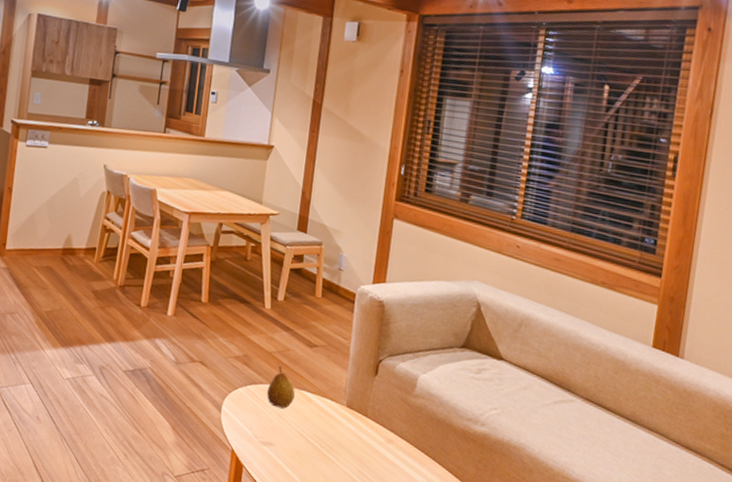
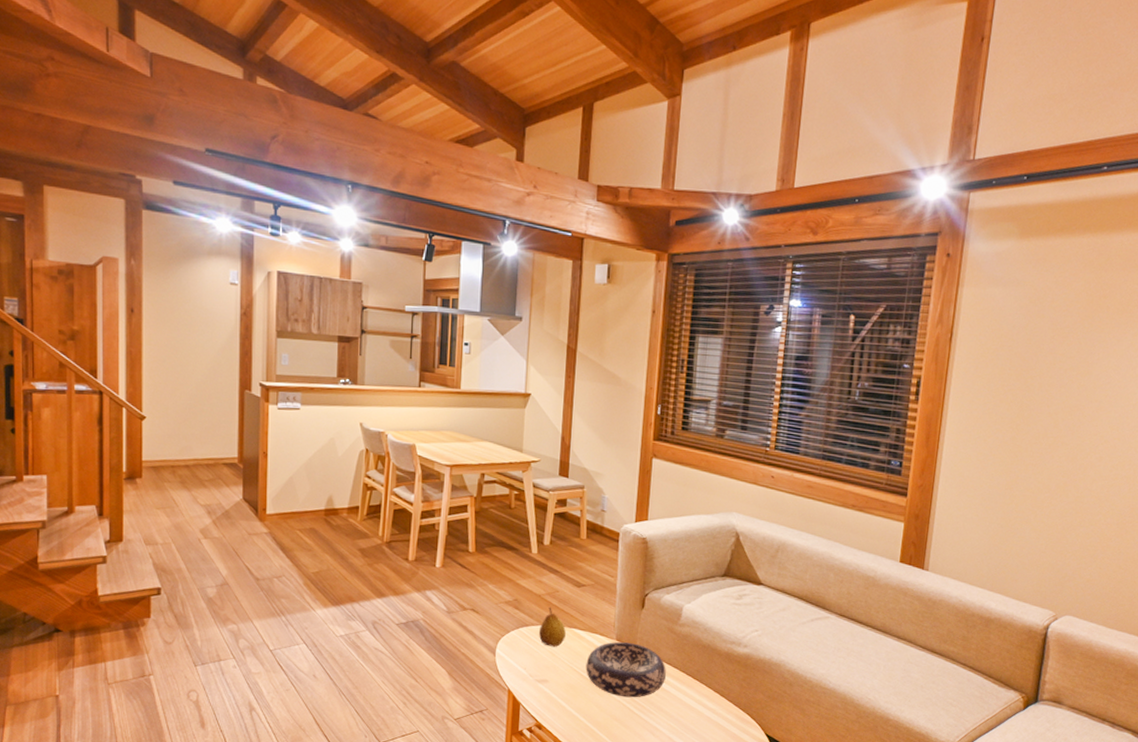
decorative bowl: none [313,408,398,471] -> present [585,642,666,698]

